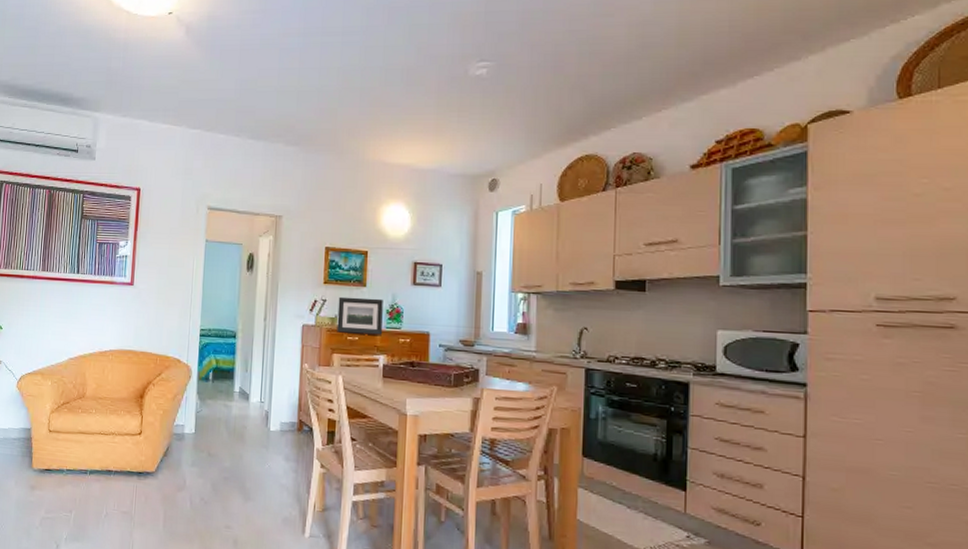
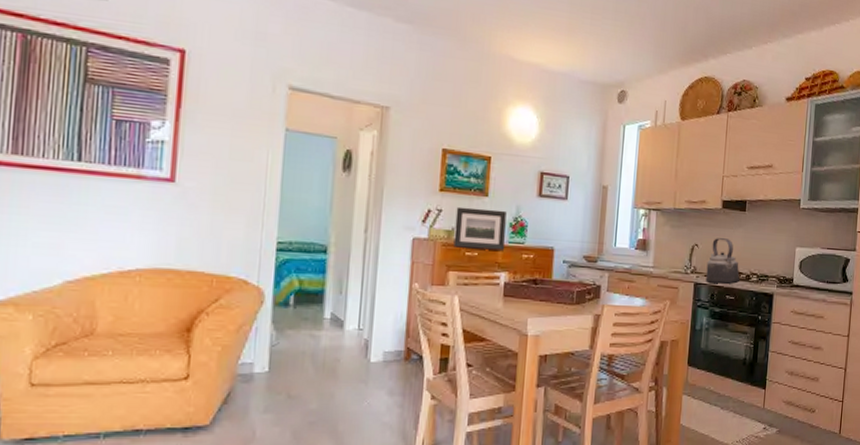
kettle: none [599,321,642,371] -> present [705,238,740,285]

